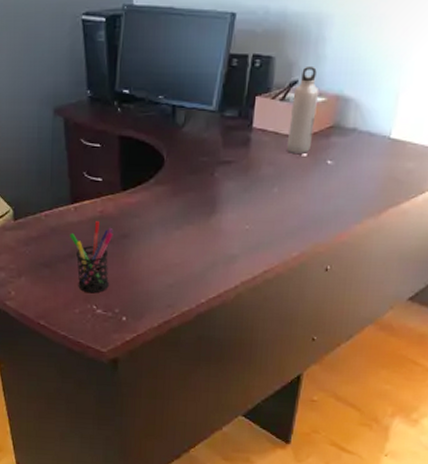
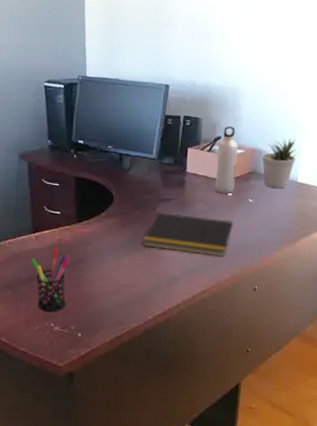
notepad: none [197,177,306,231] -> present [142,212,233,257]
potted plant: none [347,80,393,147] -> present [261,138,296,189]

